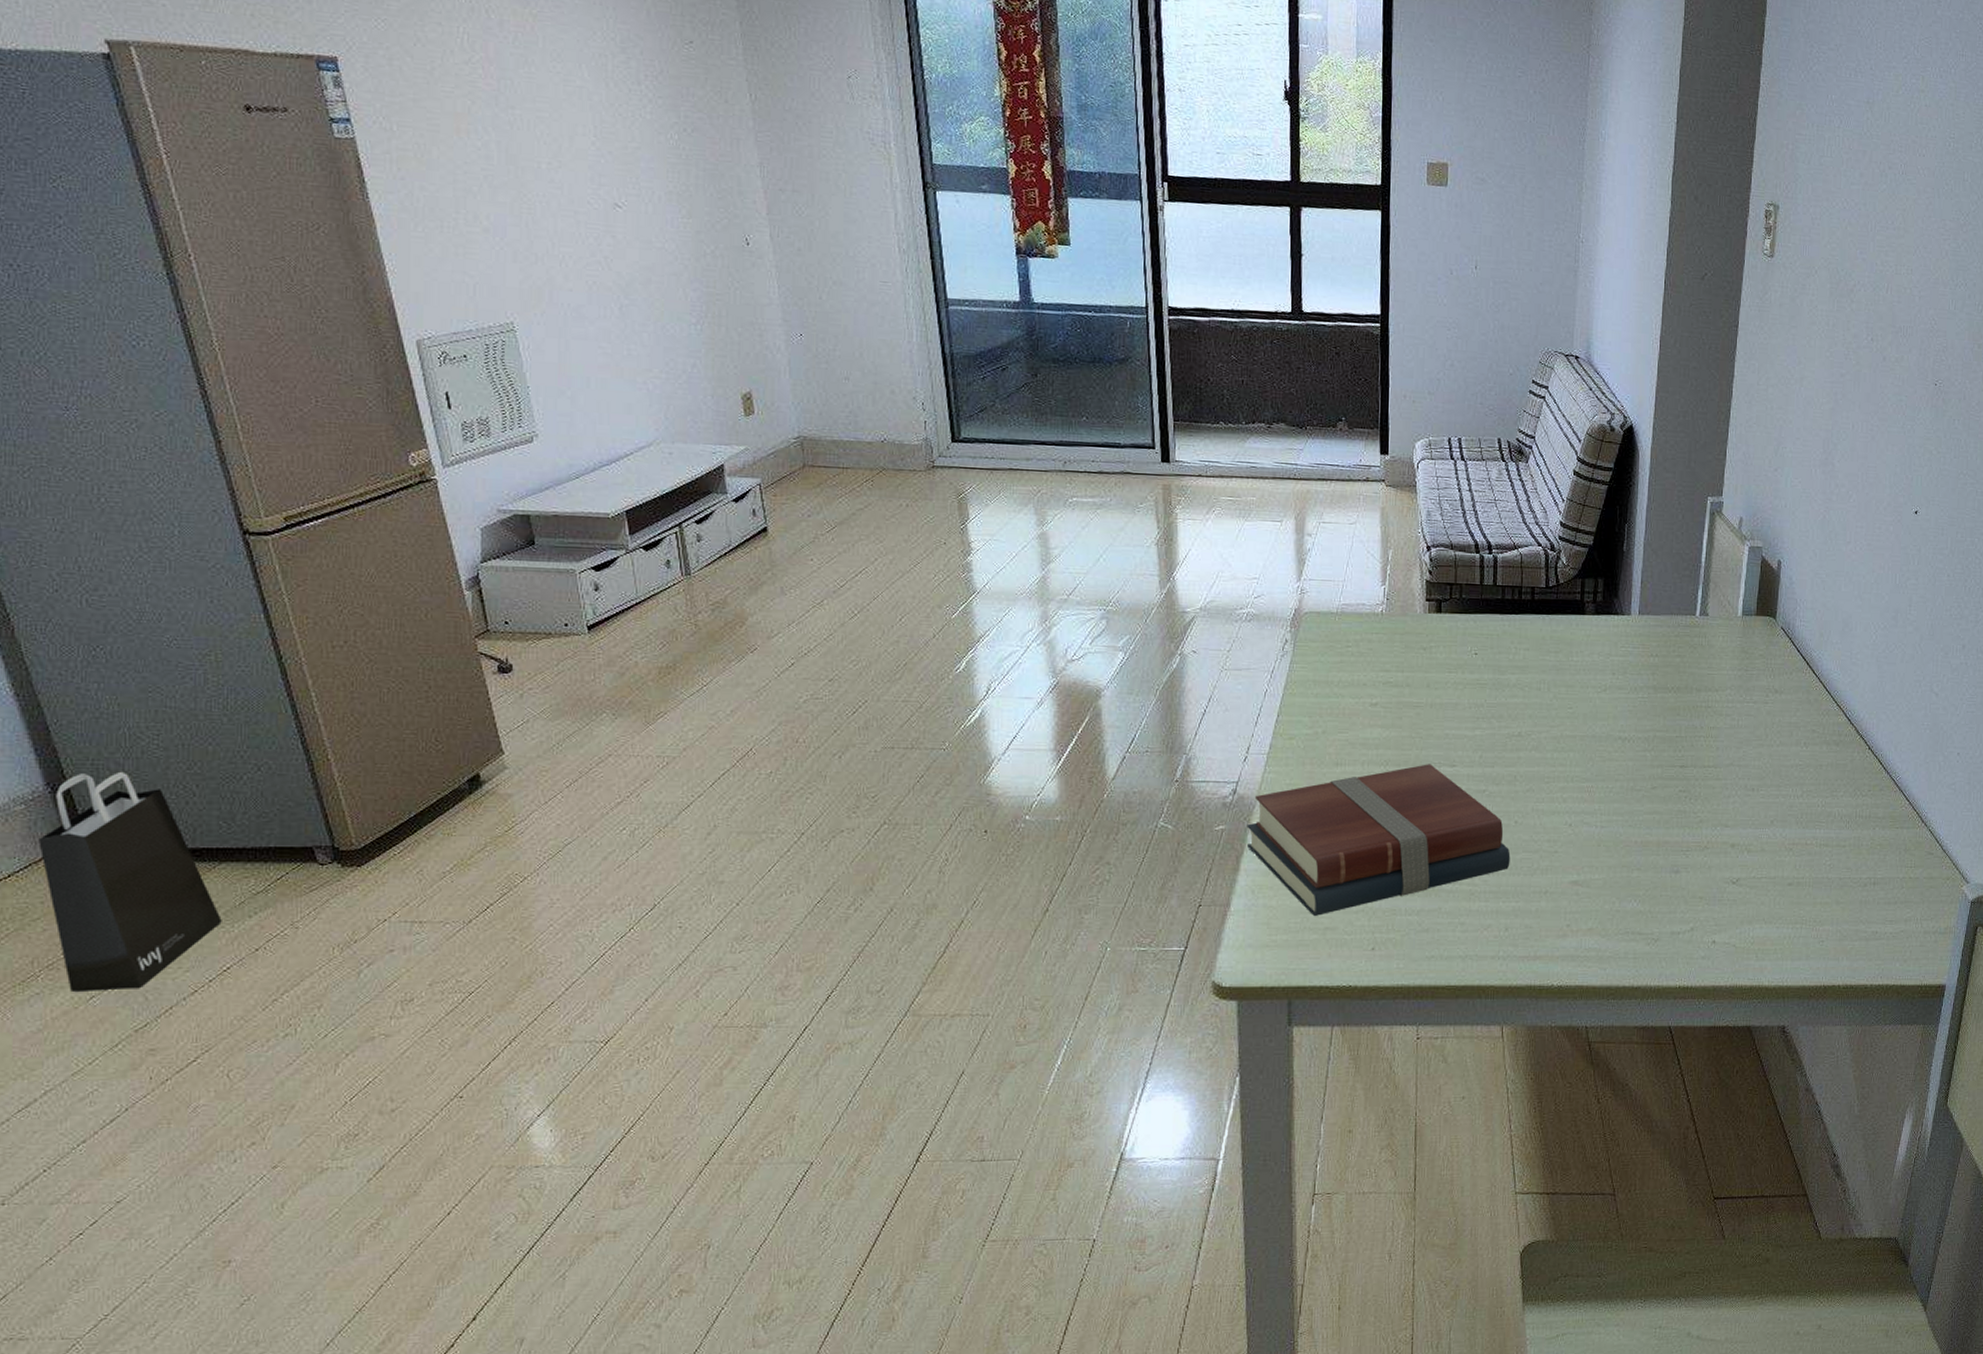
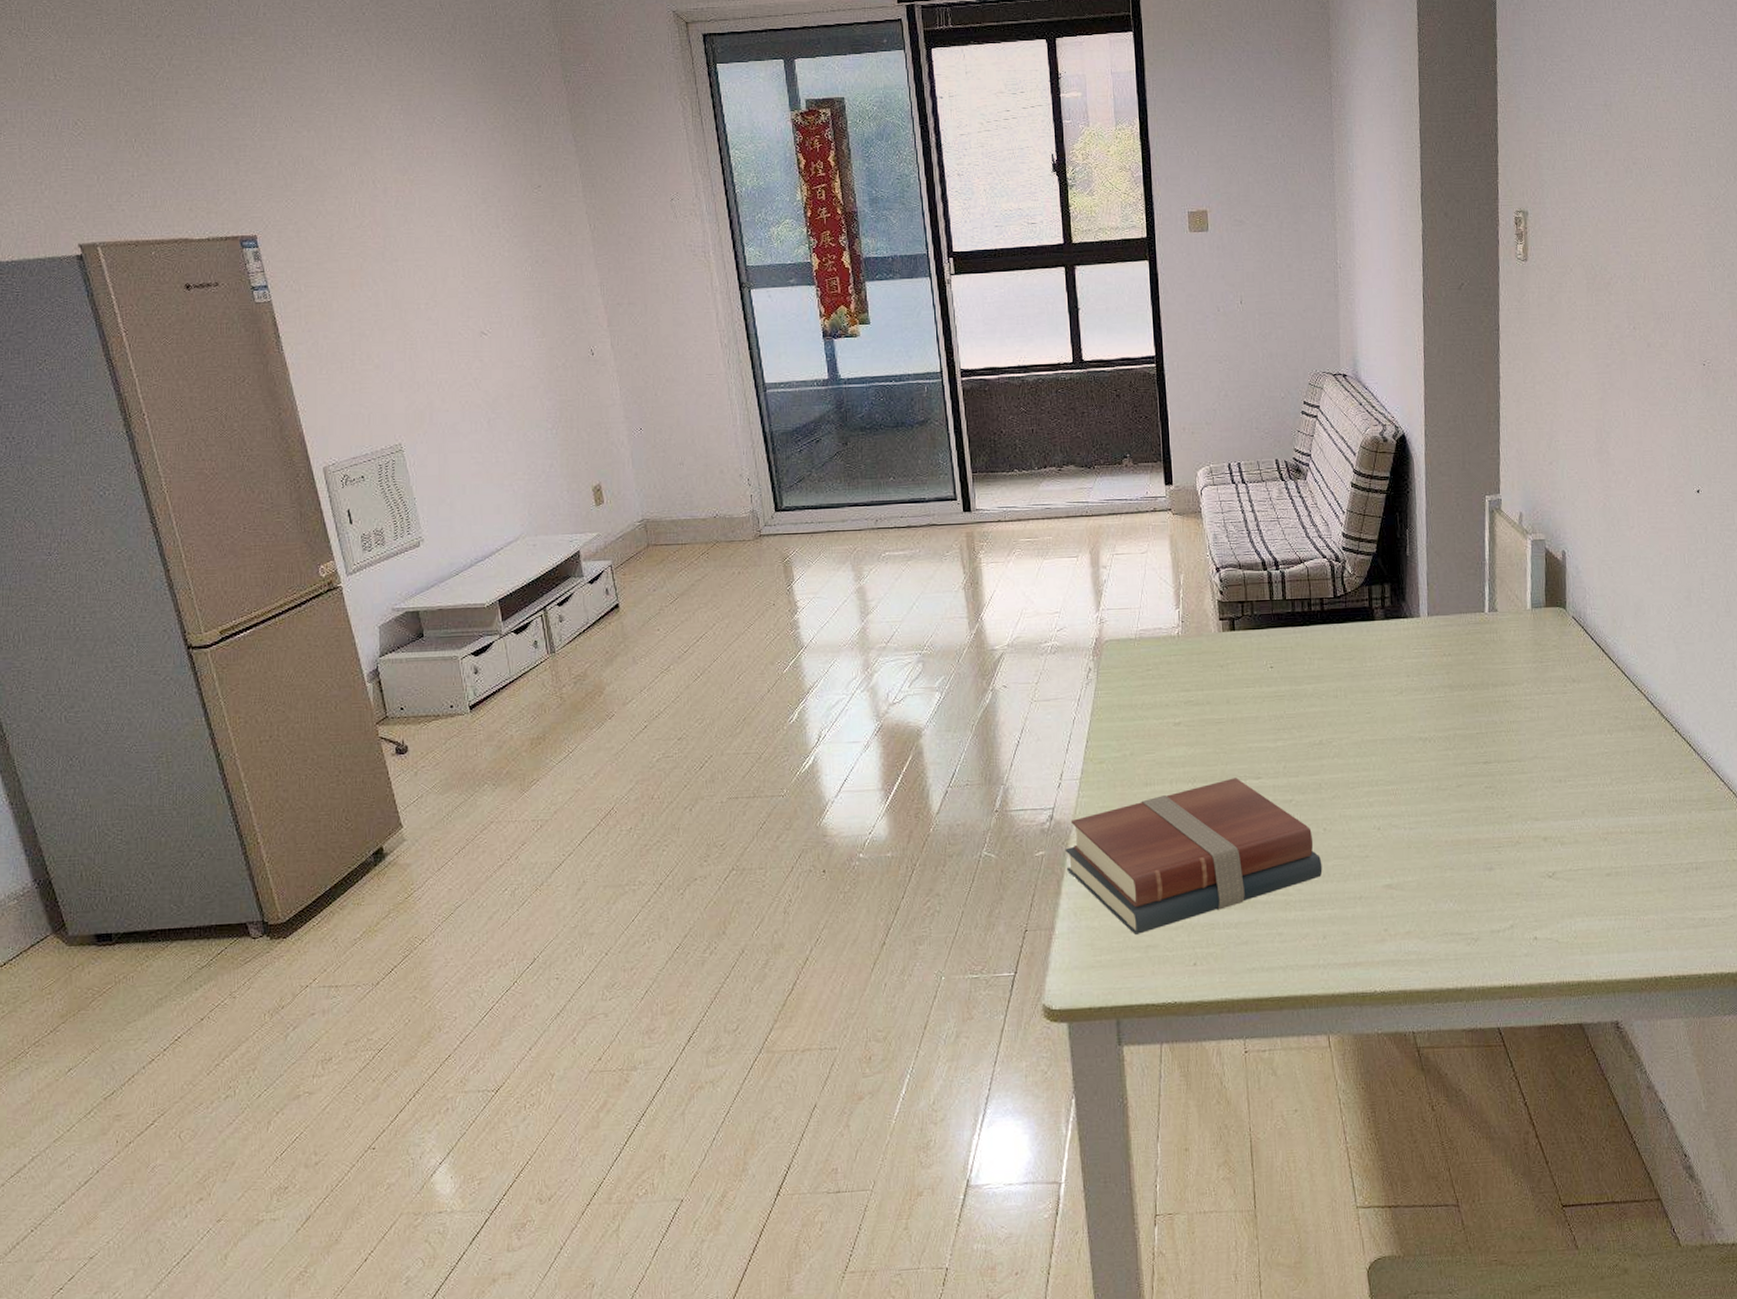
shopping bag: present [38,771,222,991] -> none [28,865,174,1065]

